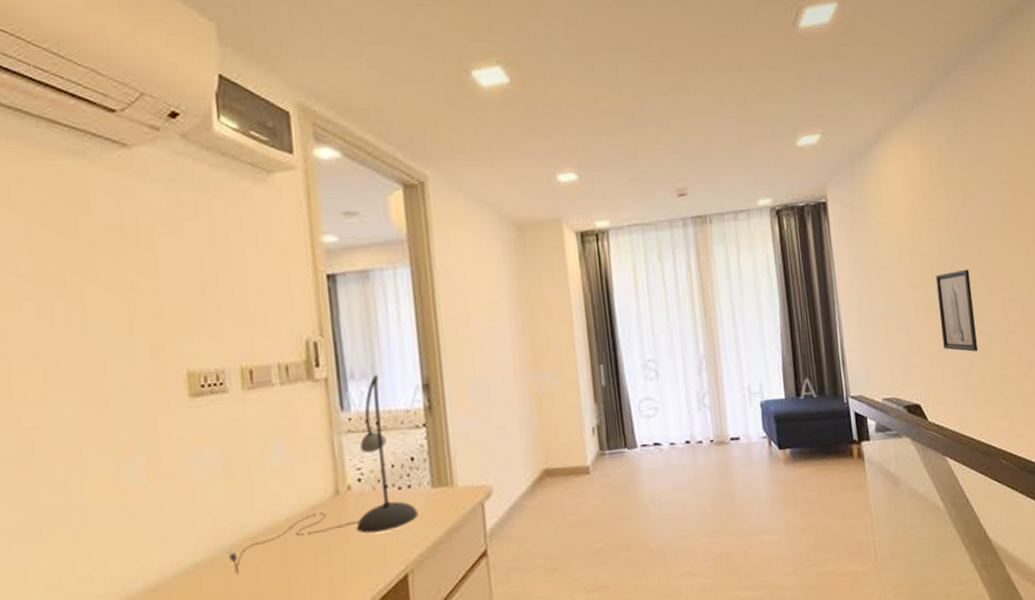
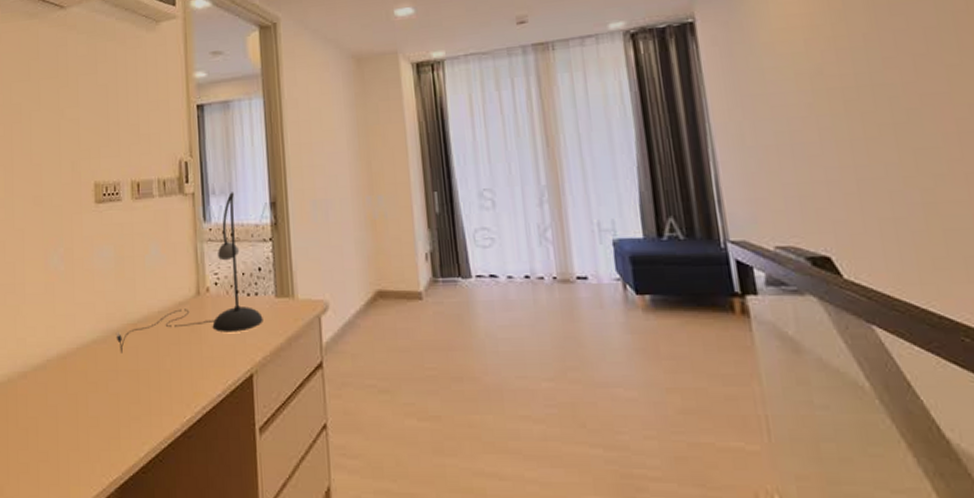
wall art: present [935,268,979,352] -> none [849,93,920,196]

